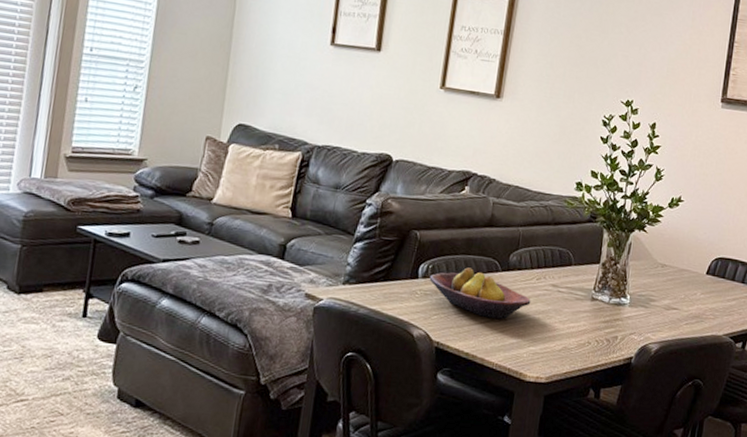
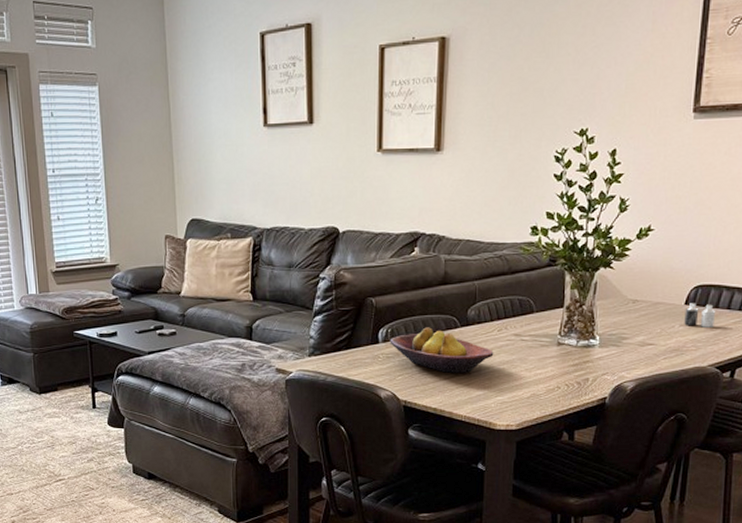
candle: none [705,273,732,299] -> present [684,303,715,328]

